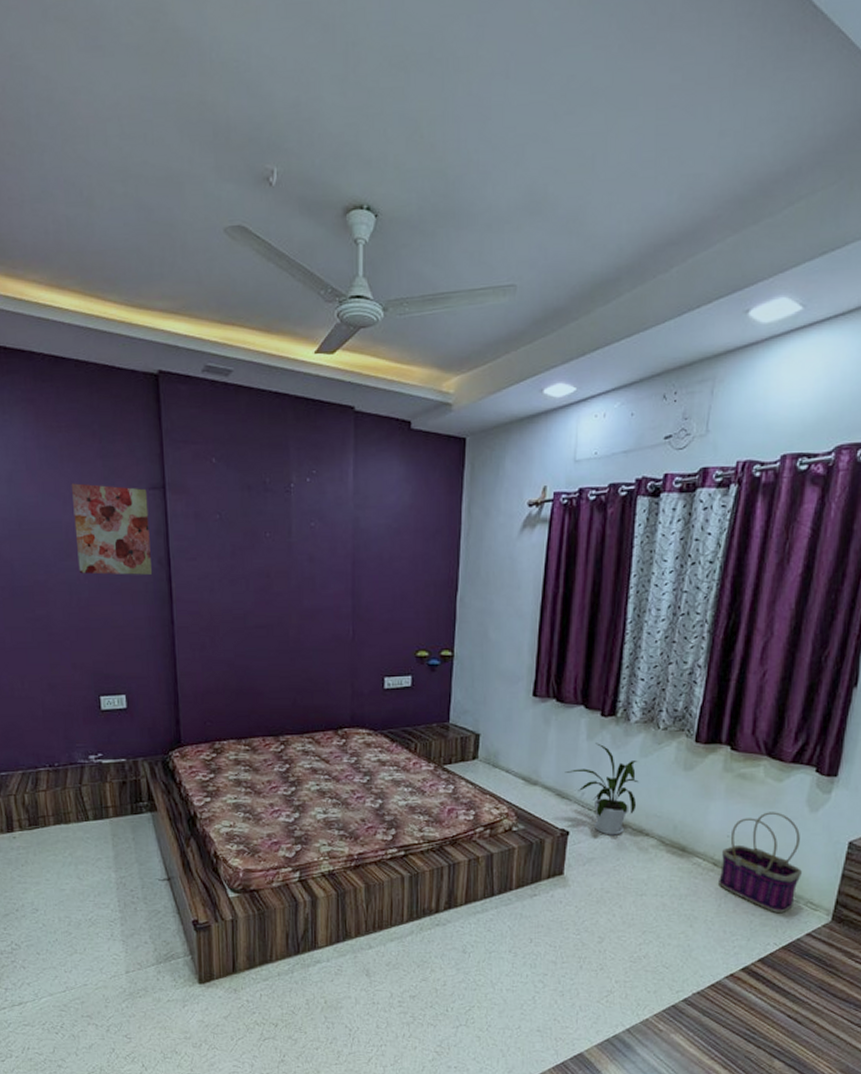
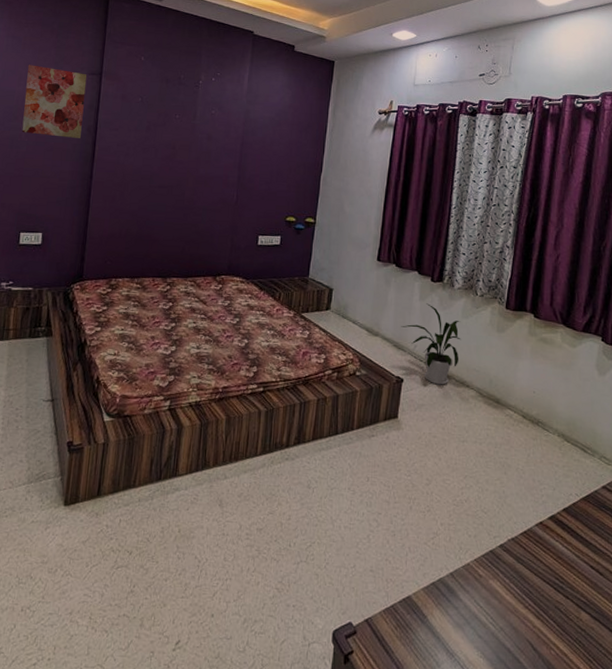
basket: present [719,812,802,914] -> none [528,373,595,466]

